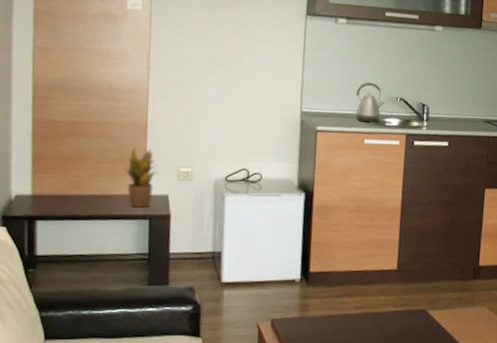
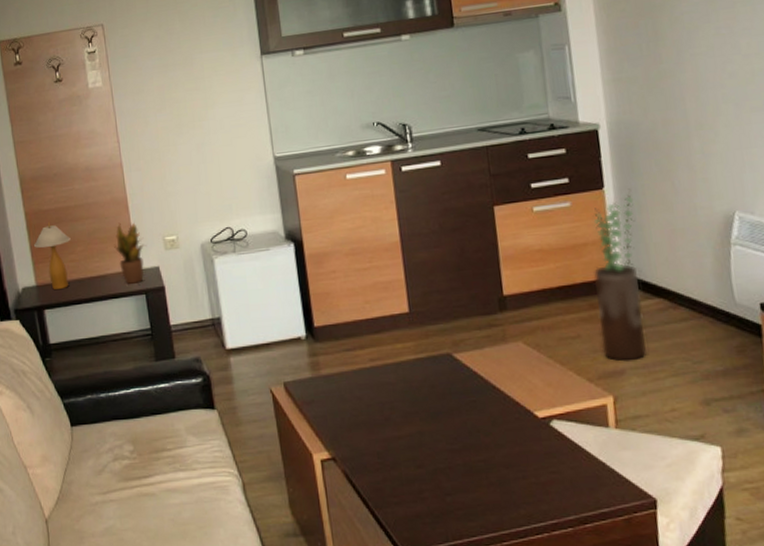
table lamp: none [36,133,79,203] -> present [33,222,71,291]
kettle: present [354,83,385,123] -> none [328,112,361,157]

